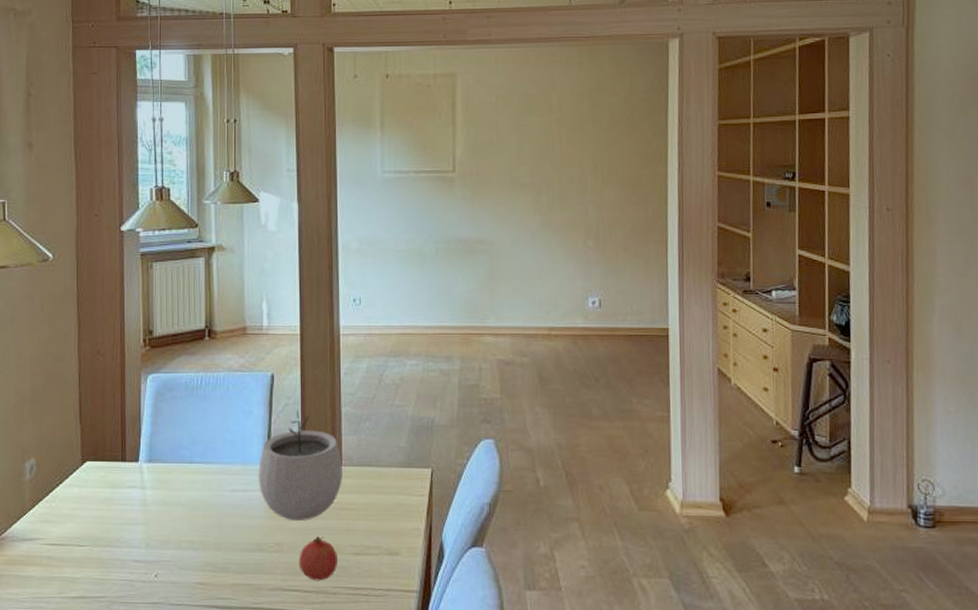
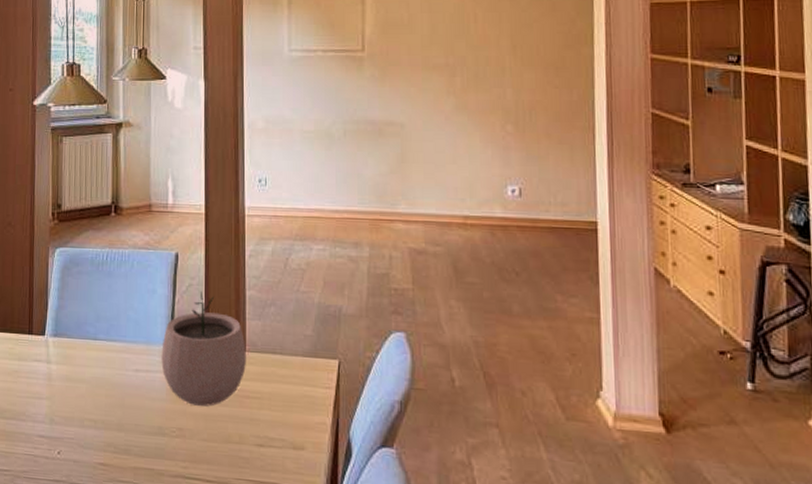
fruit: present [298,535,337,581] -> none [200,423,240,471]

